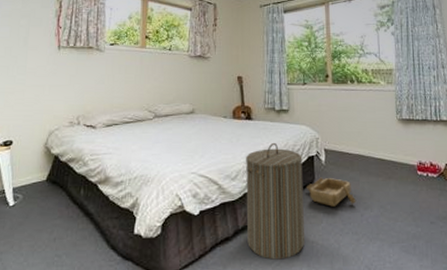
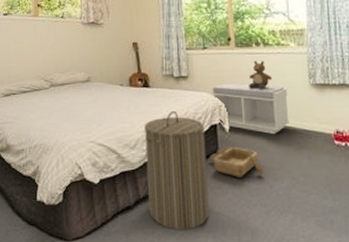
bench: none [310,117,379,165] -> present [212,83,290,134]
bear: none [343,97,364,124] -> present [248,61,272,90]

